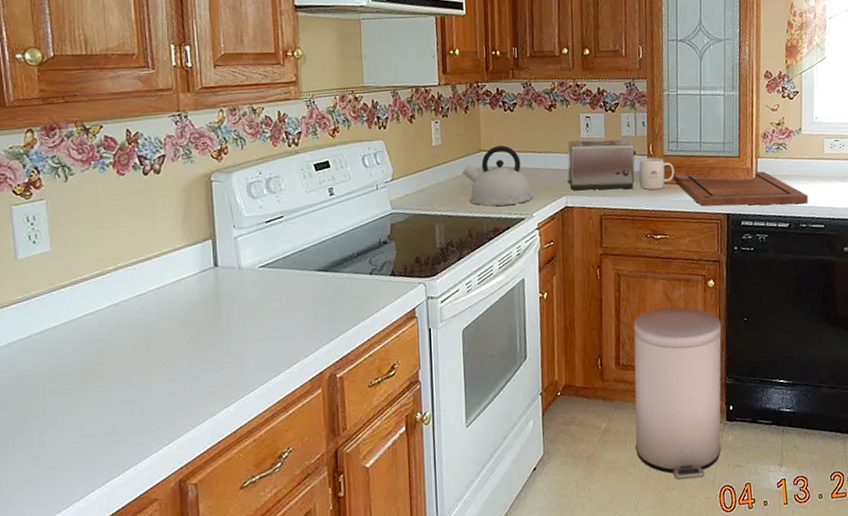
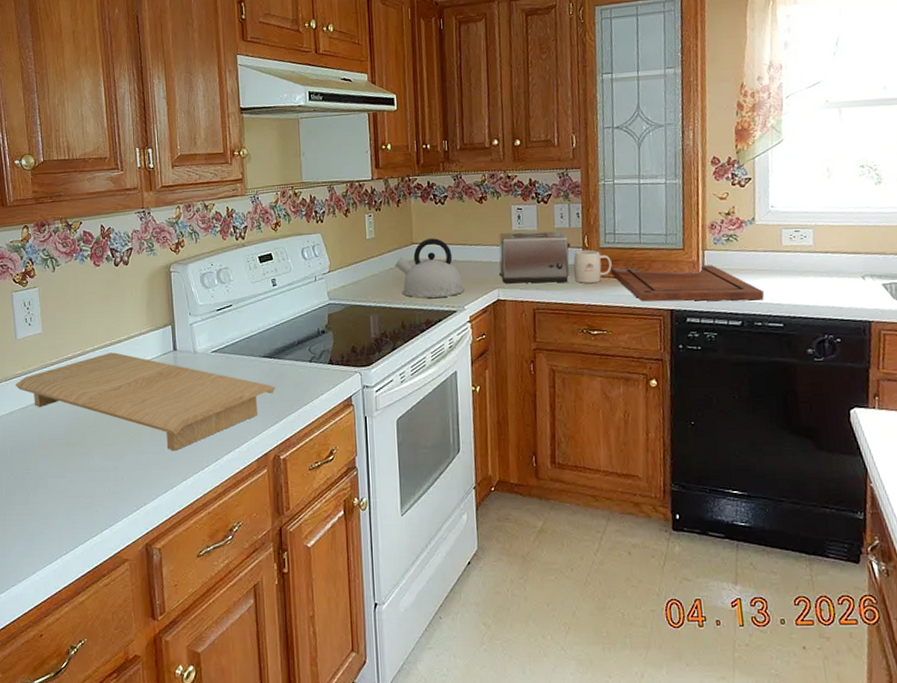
cutting board: none [14,271,332,376] -> present [14,352,276,451]
pedal bin: present [633,306,722,480] -> none [569,406,667,589]

